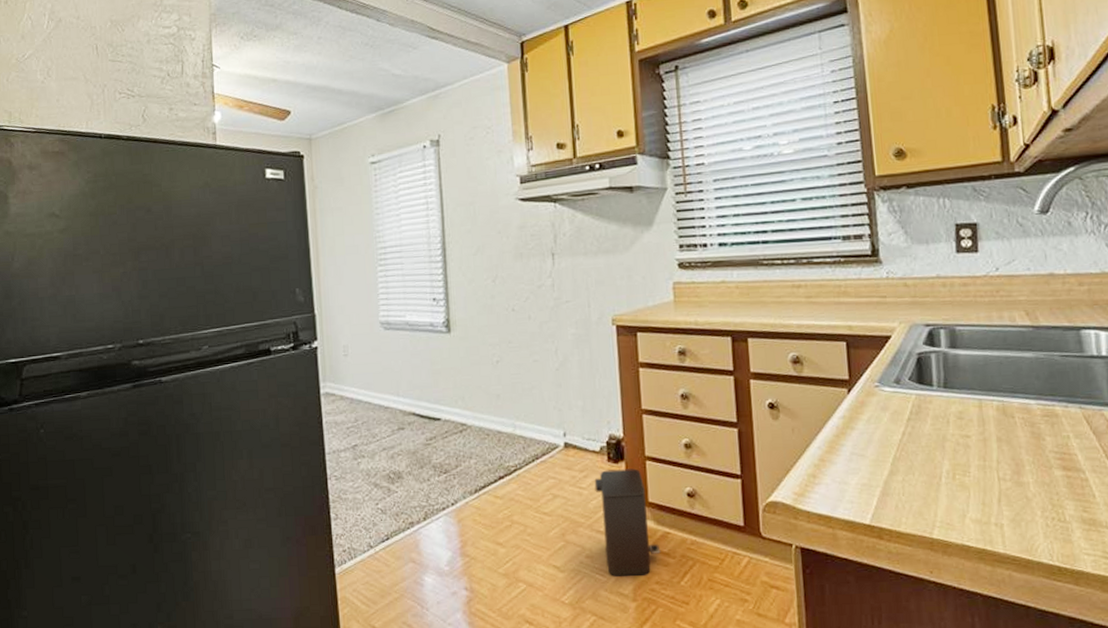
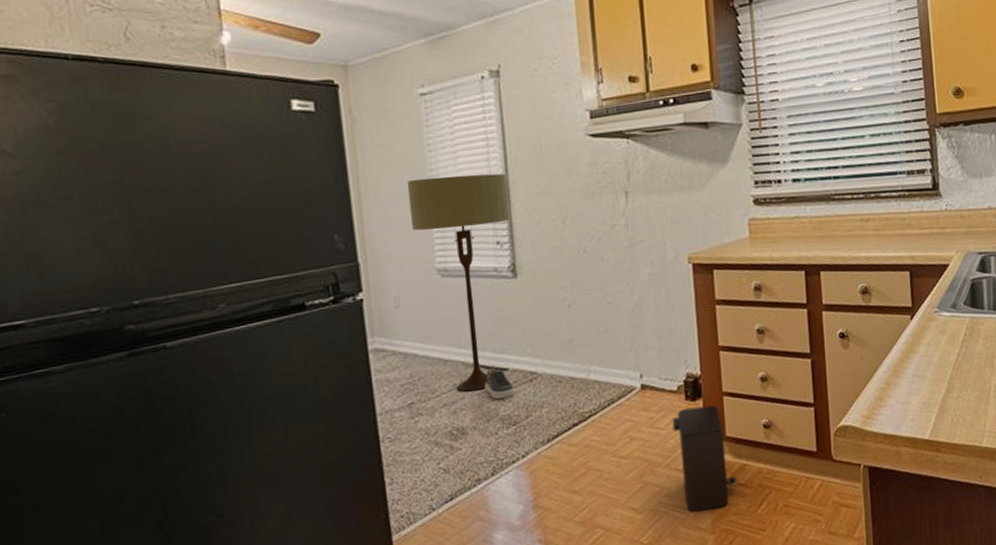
floor lamp: none [357,235,446,438] -> present [406,173,510,392]
shoe: none [419,416,447,448] -> present [485,367,516,400]

